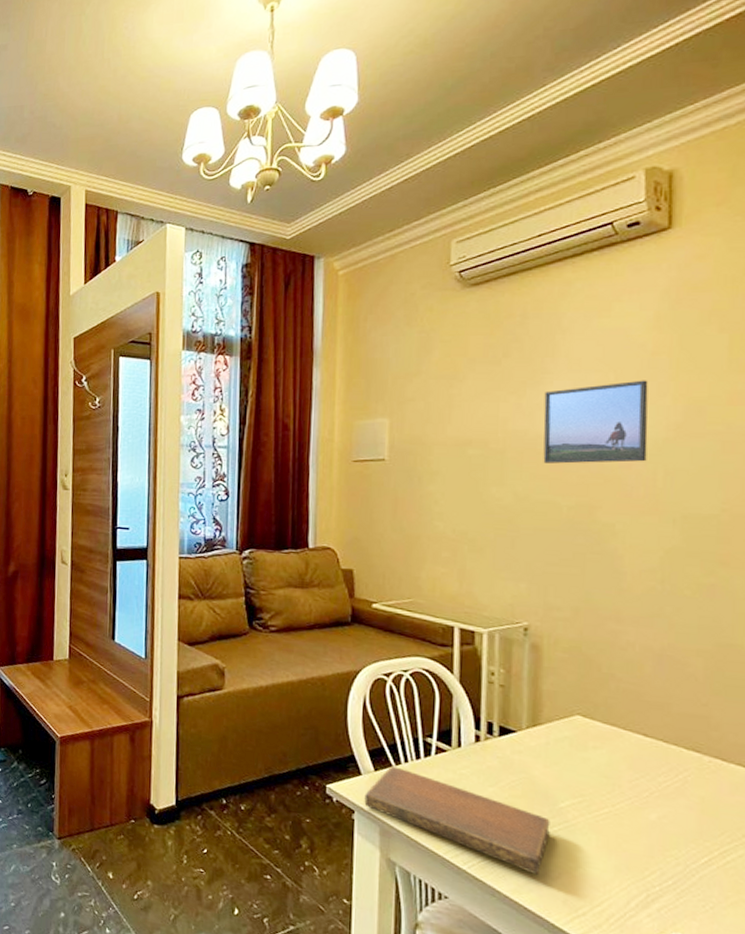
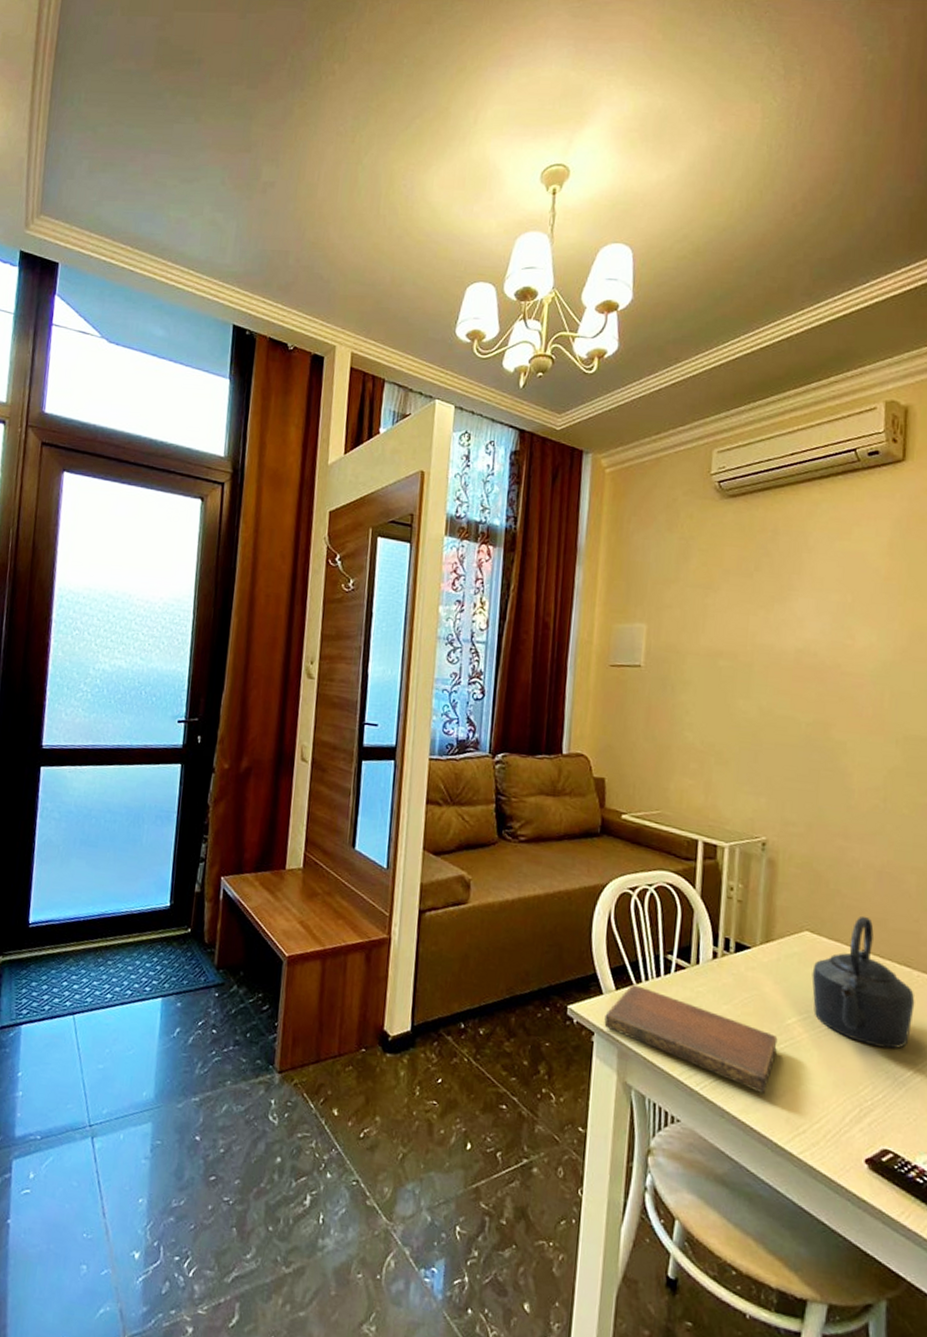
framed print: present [543,380,648,464] -> none [786,603,880,683]
kettle: none [586,700,707,835] -> present [812,916,915,1049]

